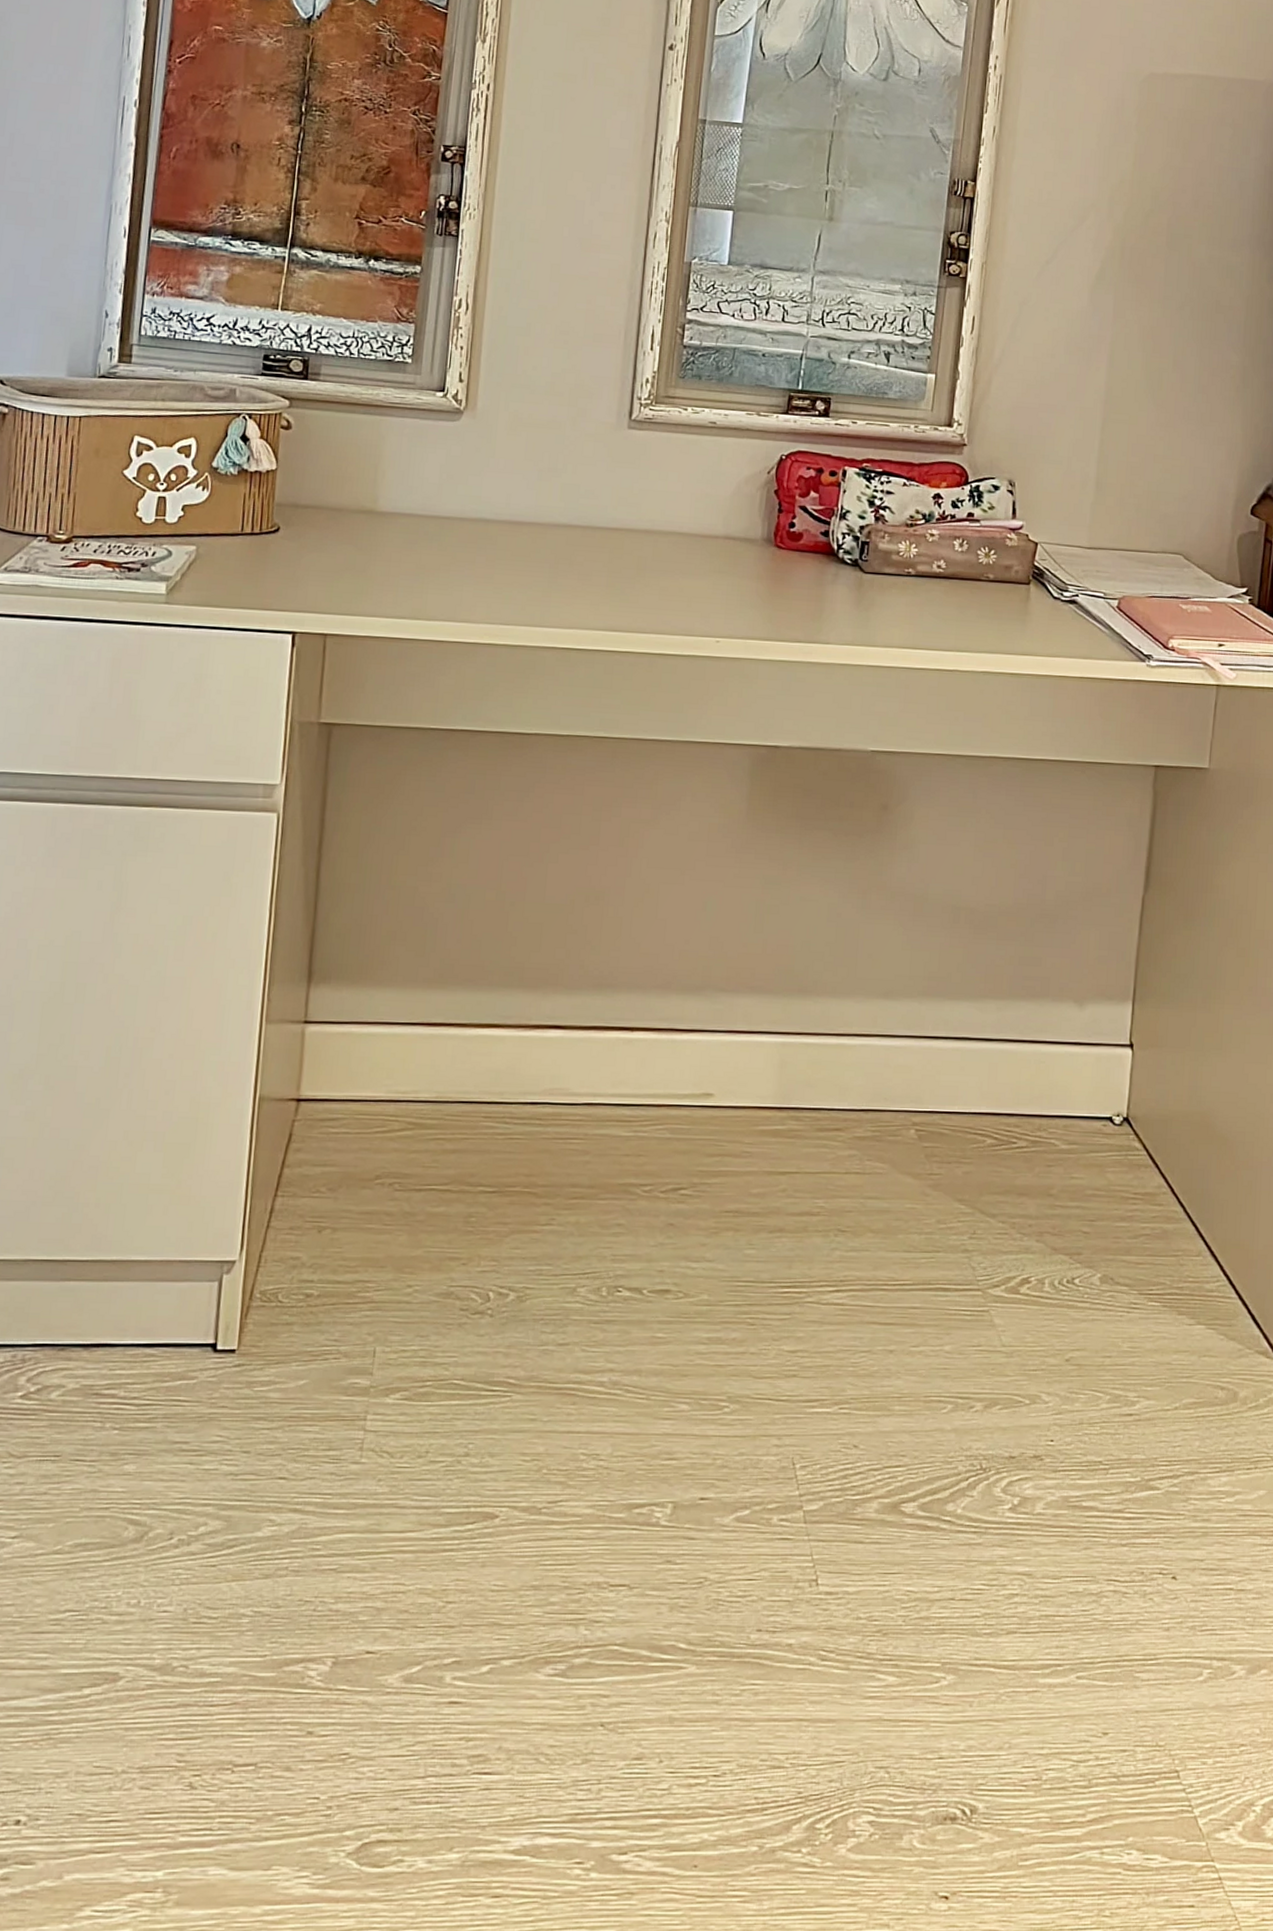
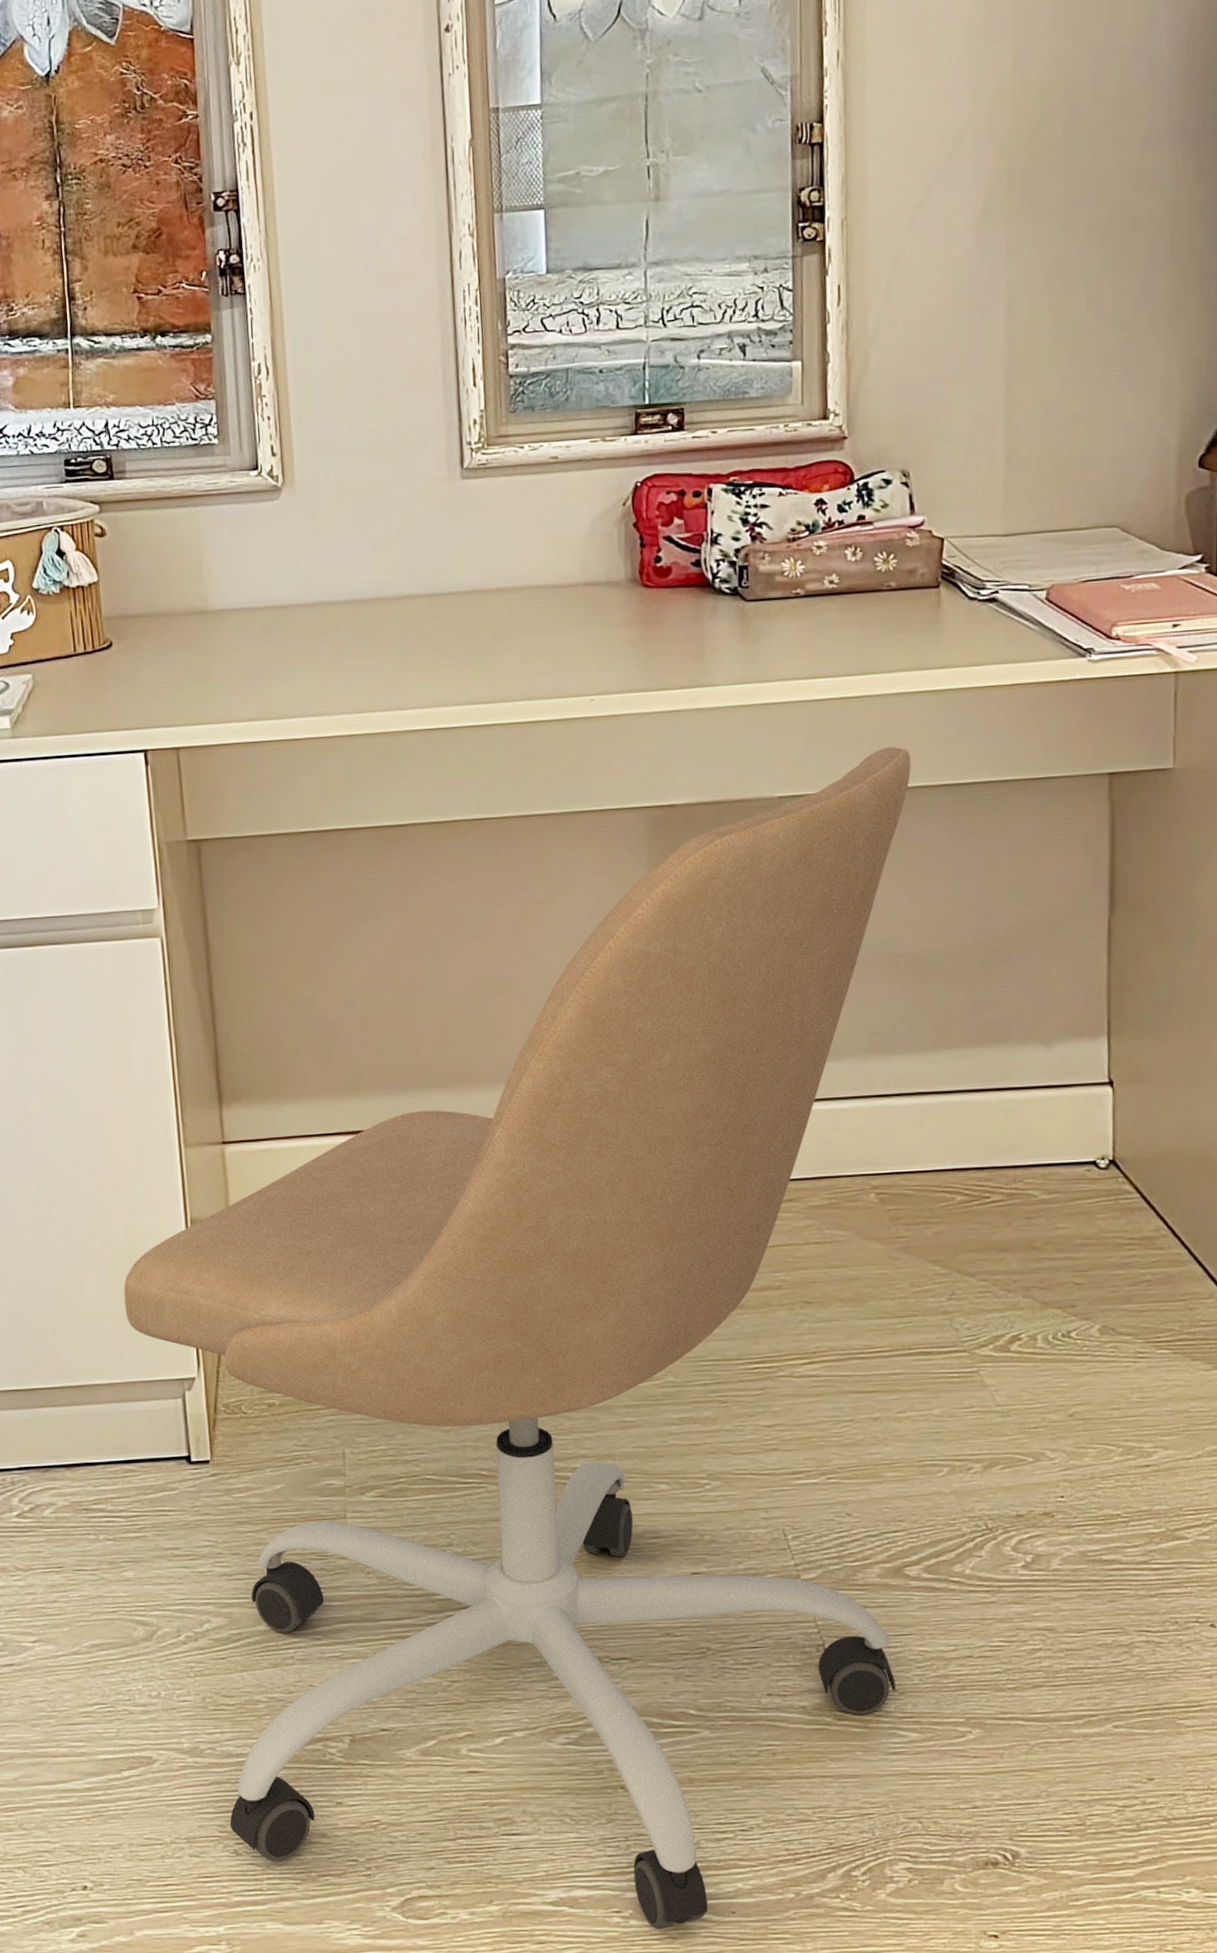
office chair: none [175,718,990,1884] -> present [123,747,911,1930]

